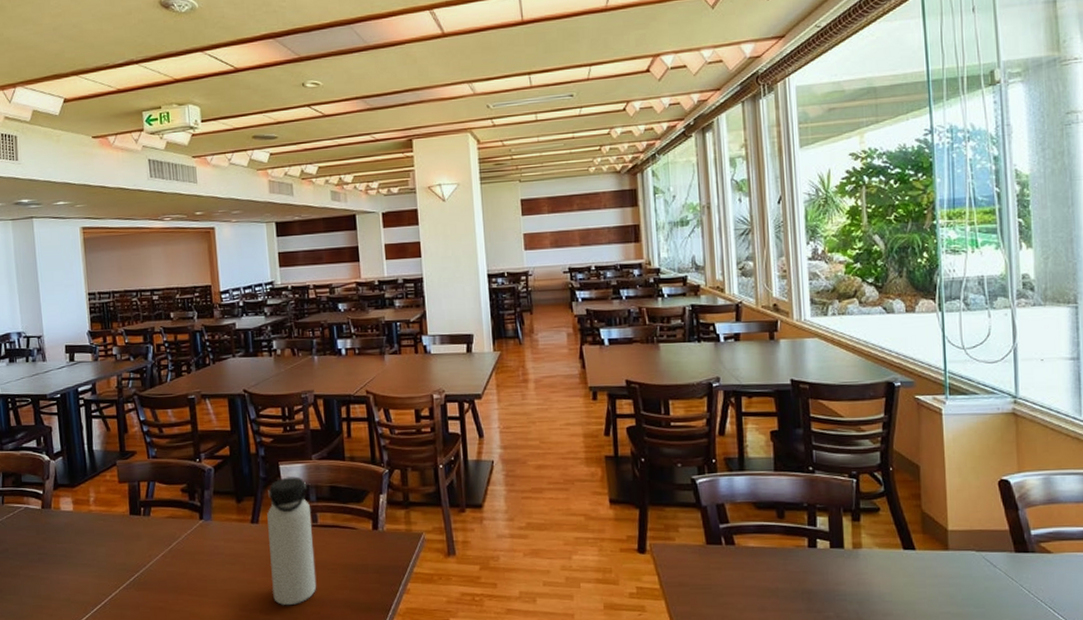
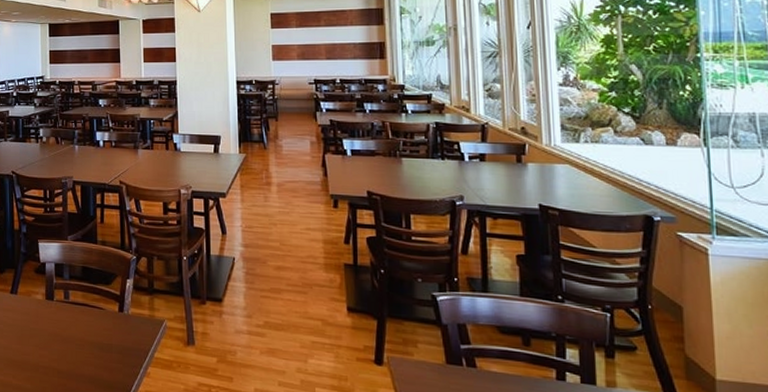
water bottle: present [267,476,317,605] -> none [24,254,65,375]

